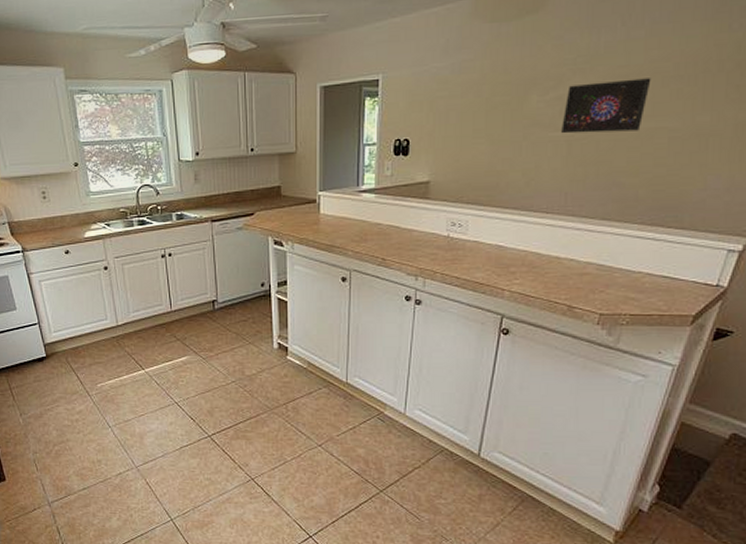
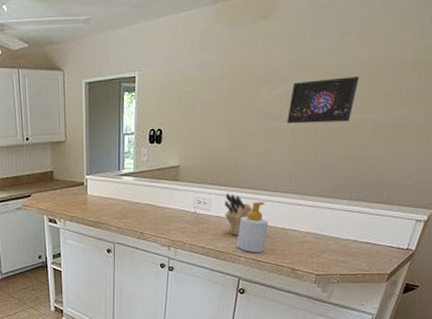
knife block: none [484,214,519,264] -> present [225,193,252,235]
soap bottle: none [499,225,539,286] -> present [237,202,269,253]

